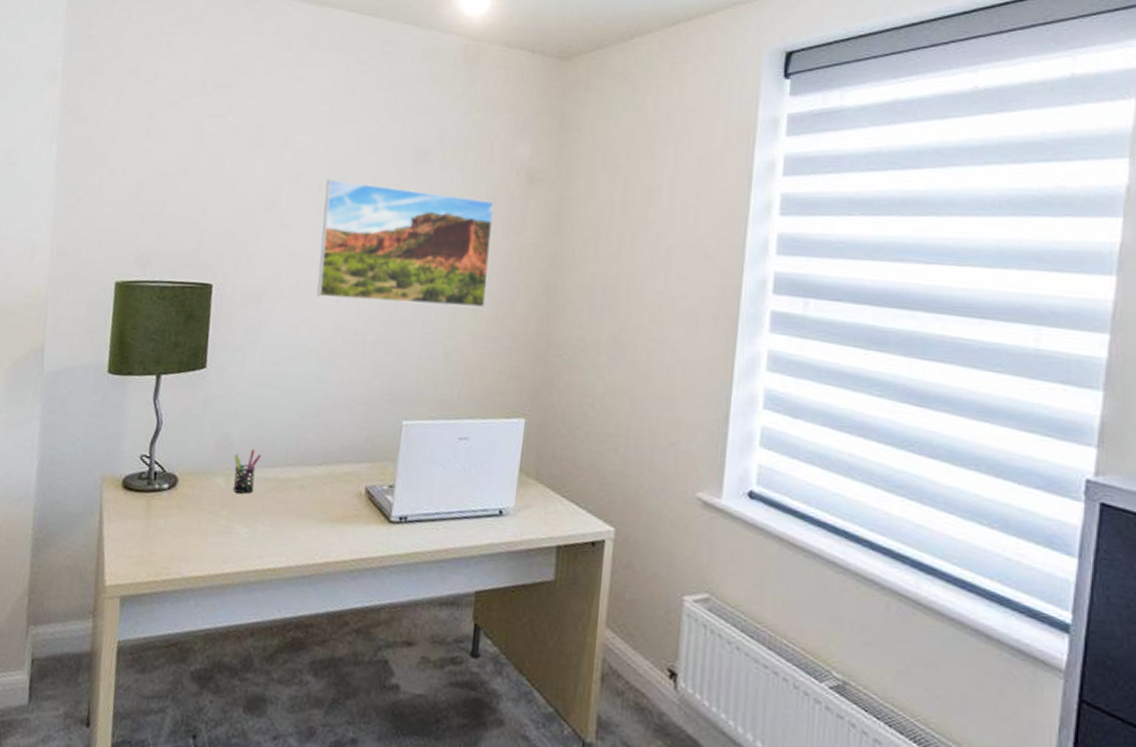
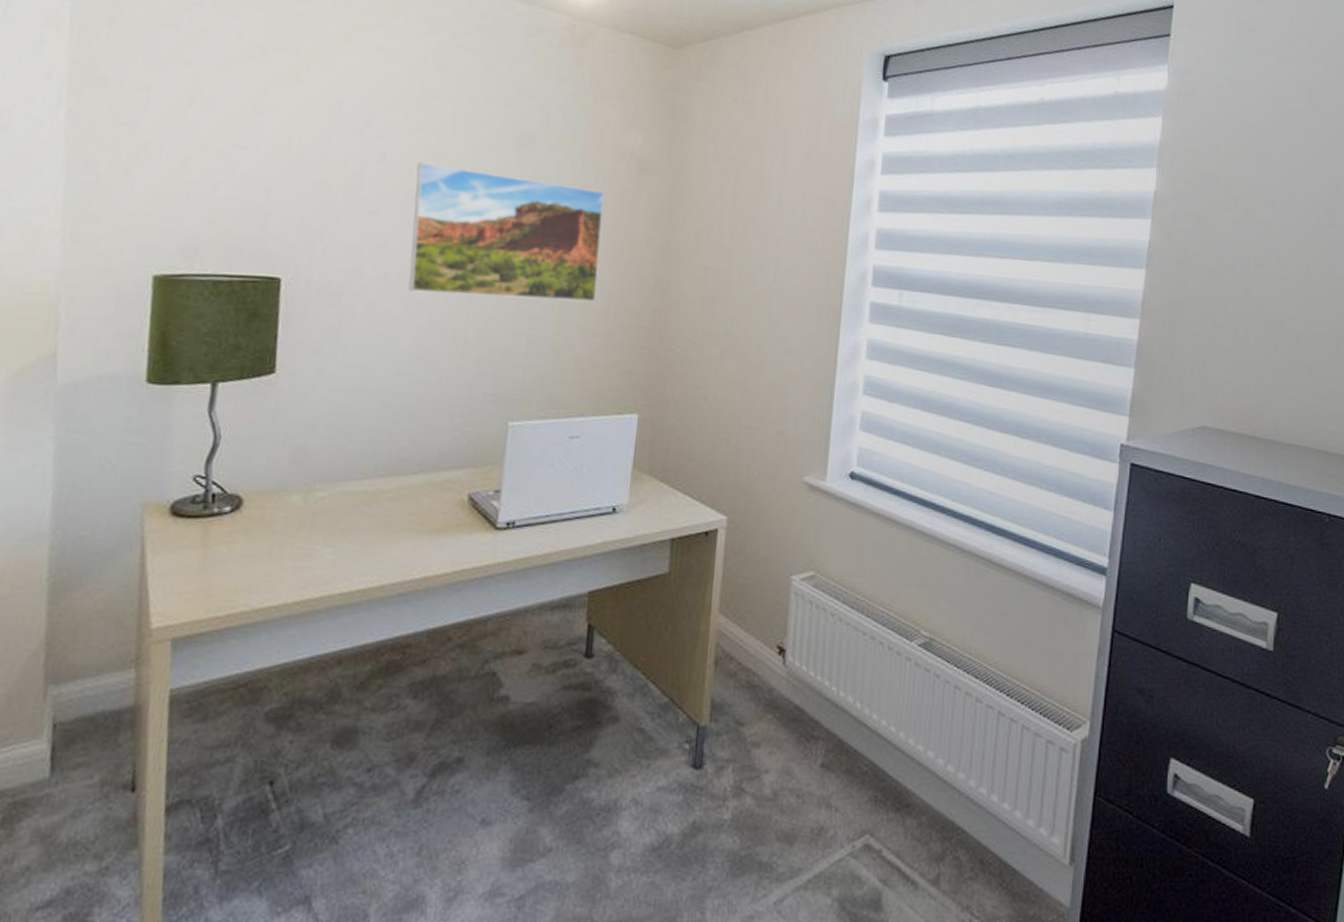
pen holder: present [233,449,262,494] -> none [313,461,347,511]

